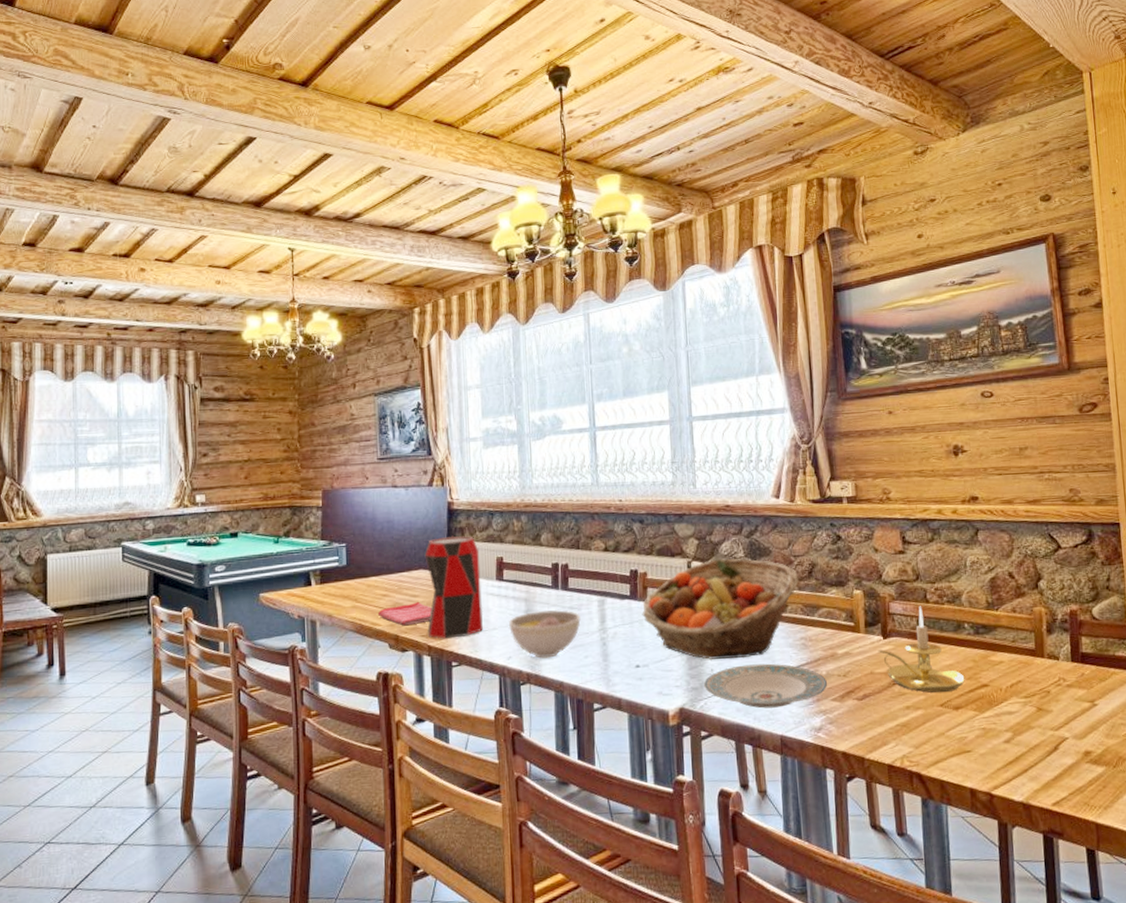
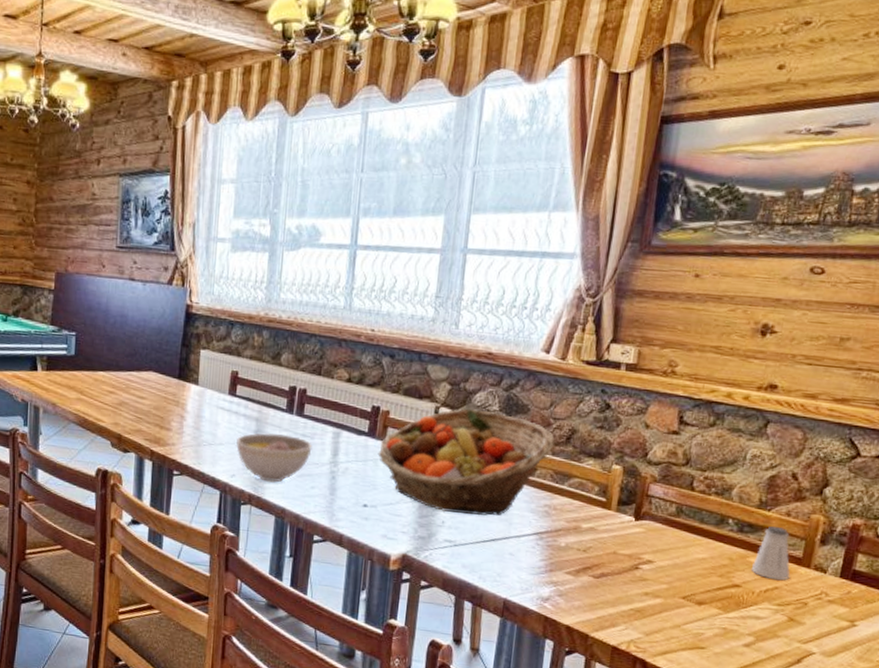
dish towel: present [377,601,432,626] -> none [102,403,158,427]
vase: present [424,535,484,639] -> none [151,341,214,447]
plate: present [704,663,828,709] -> none [432,522,565,571]
candle holder: present [878,606,965,693] -> none [626,492,716,586]
saltshaker: none [994,624,1029,674] -> present [752,526,791,581]

